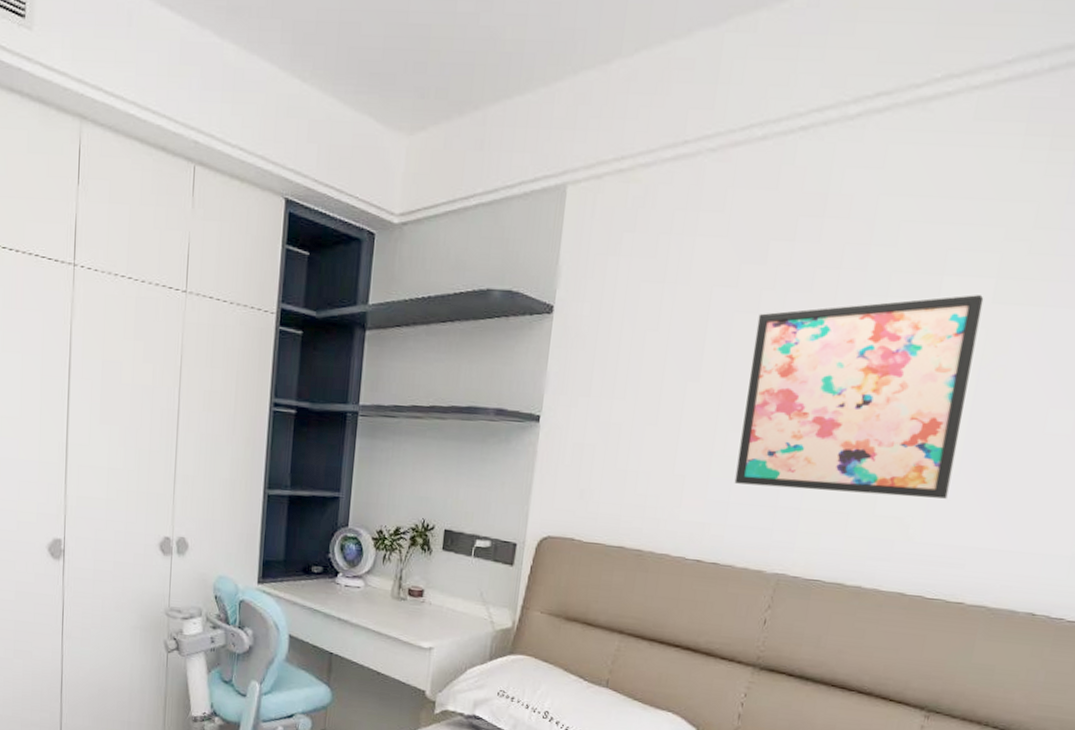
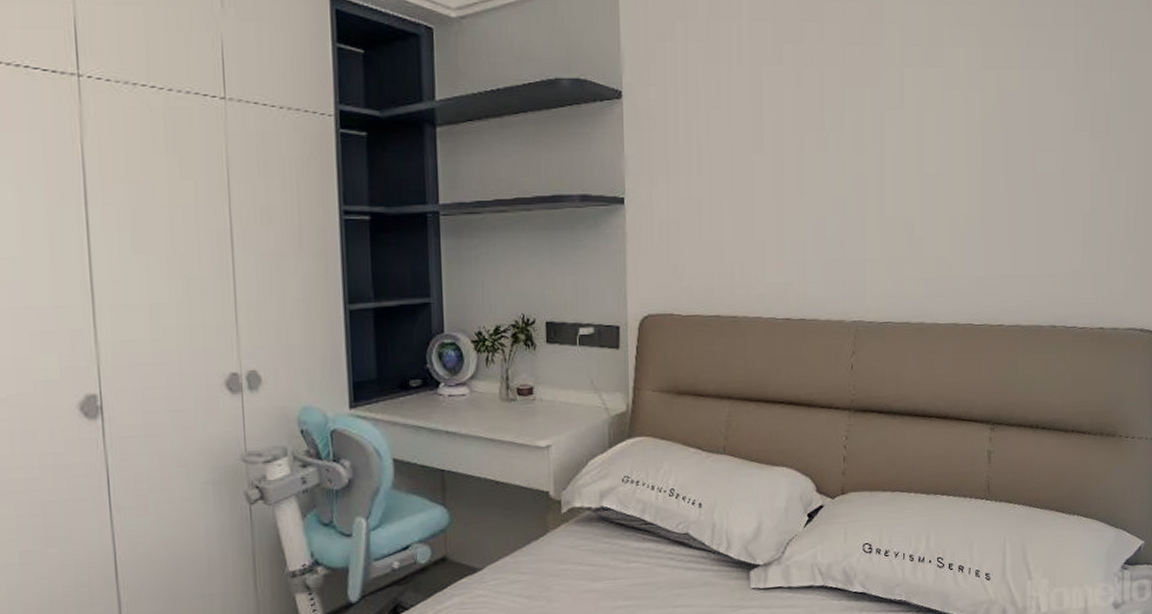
wall art: present [734,295,984,499] -> none [804,62,976,243]

